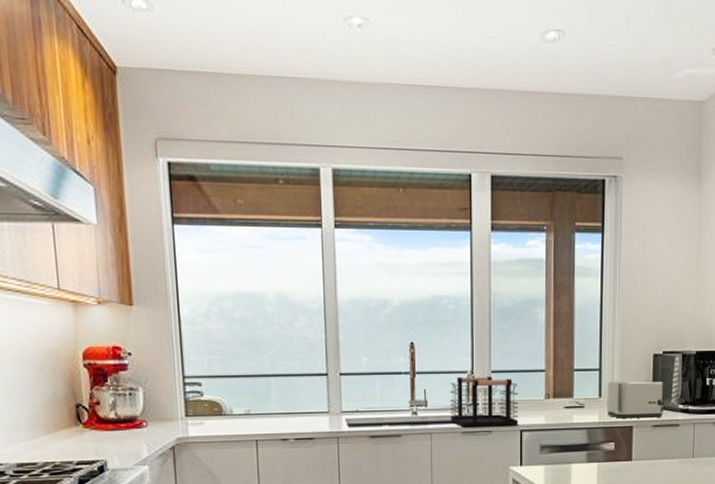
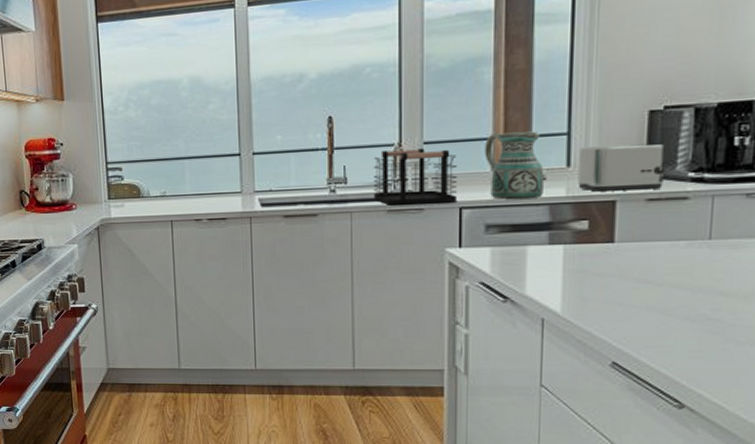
ceramic pitcher: none [539,365,583,423] -> present [484,131,544,199]

